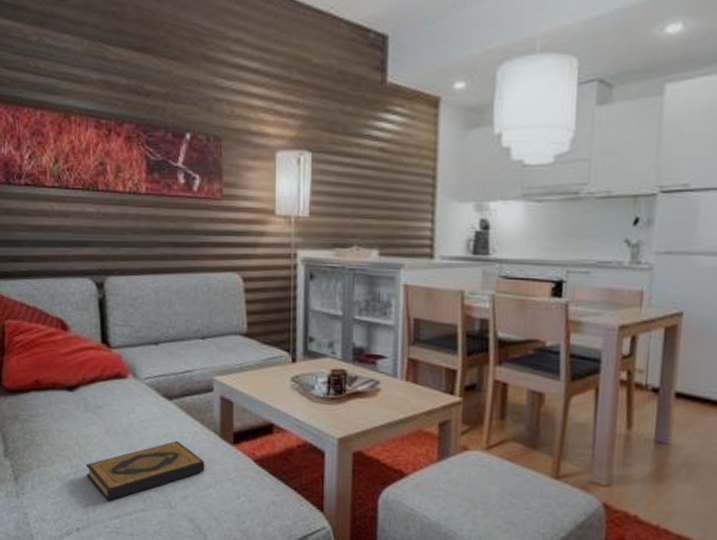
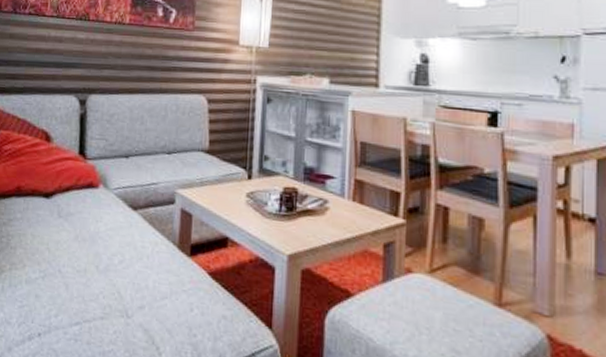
hardback book: present [85,440,205,501] -> none [52,250,163,307]

